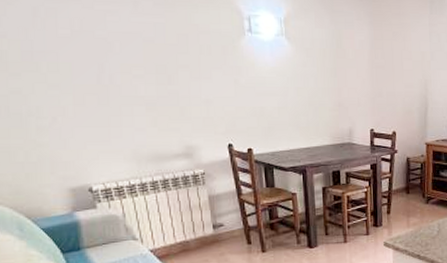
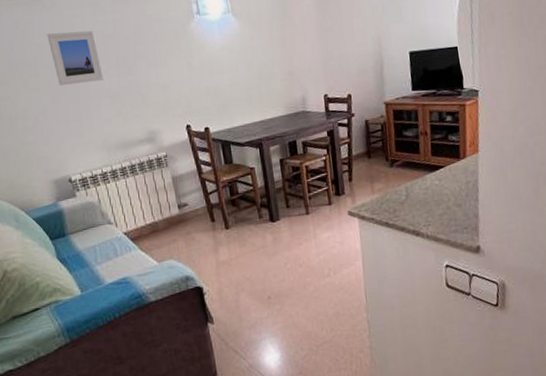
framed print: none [73,26,140,86] -> present [47,30,105,86]

